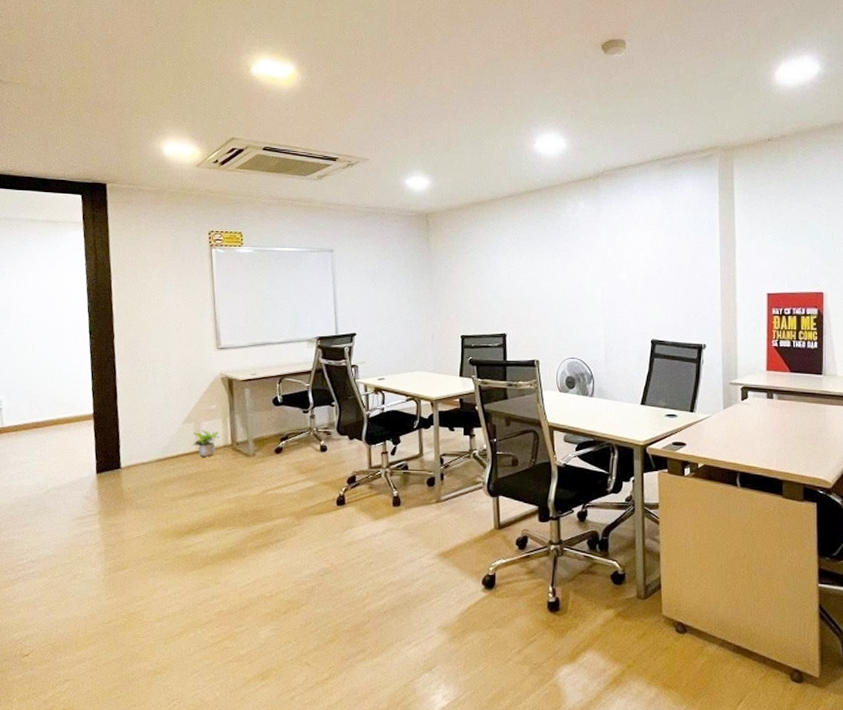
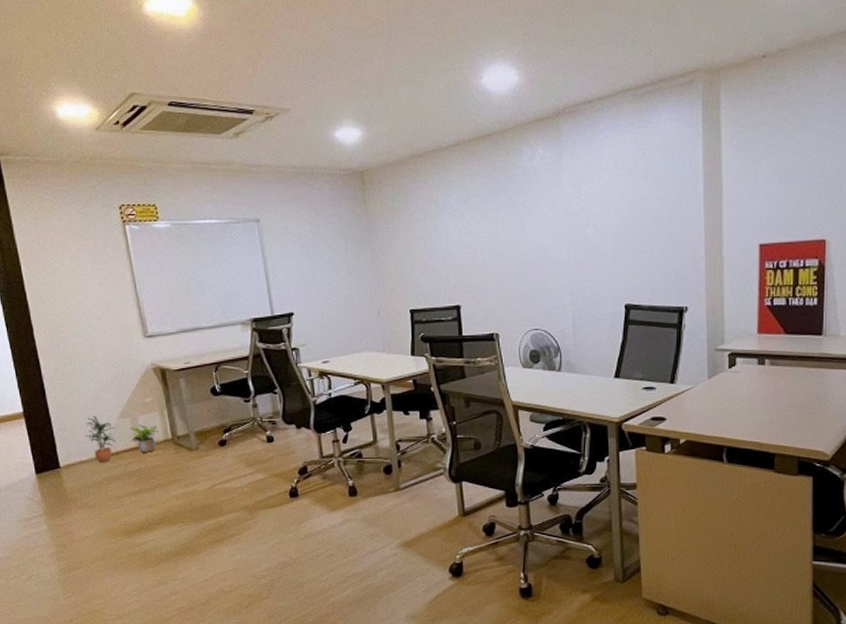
potted plant: none [149,420,179,464] -> present [85,416,116,462]

